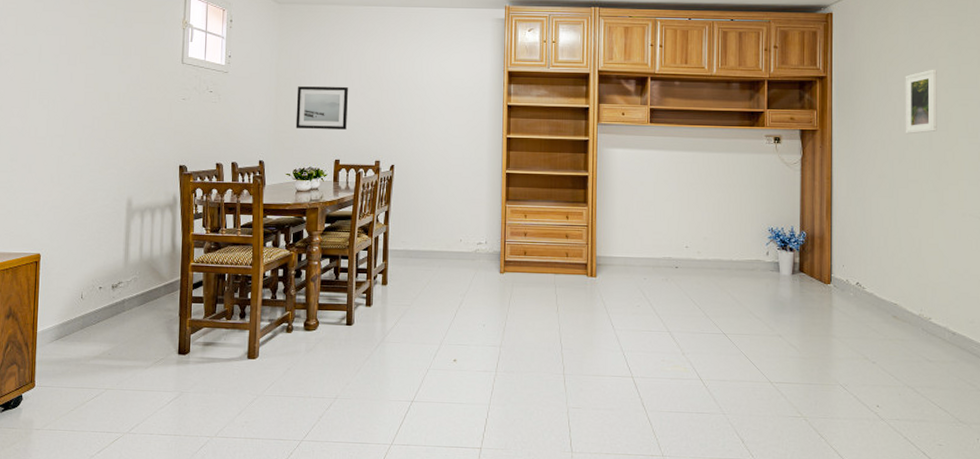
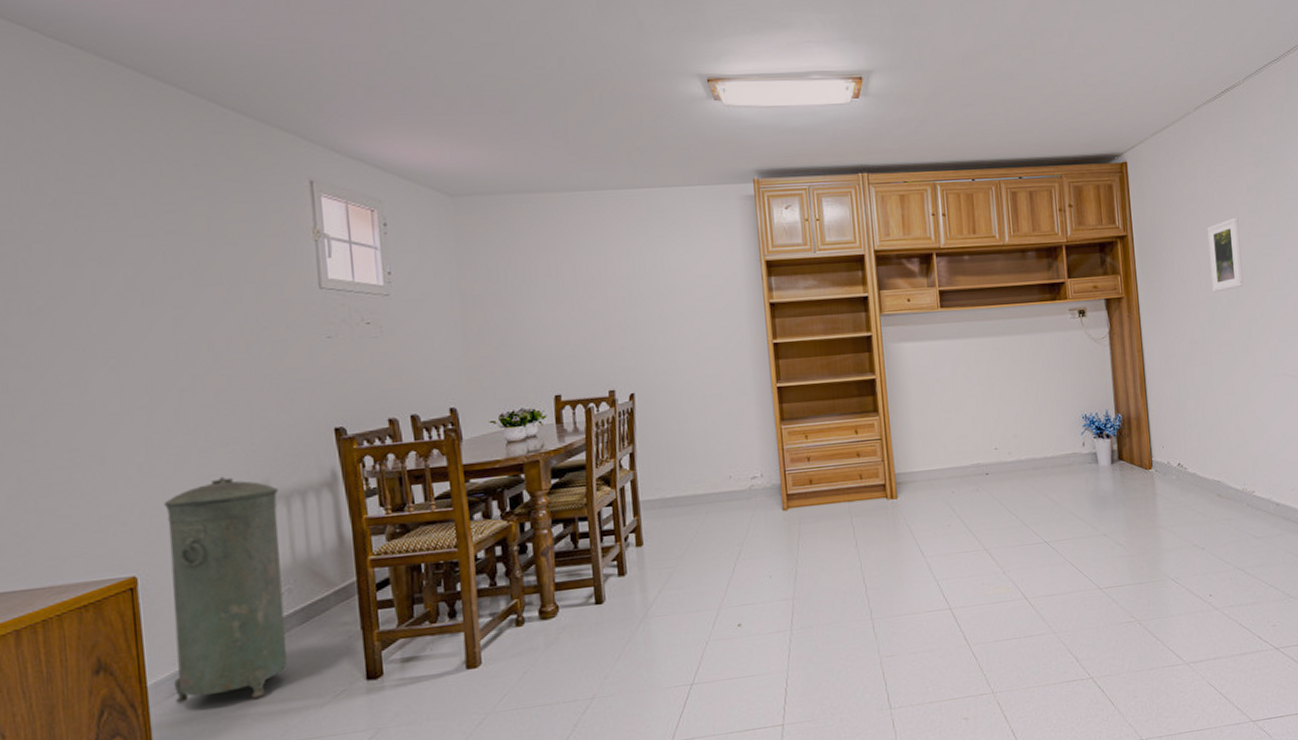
trash can: none [53,191,137,354] -> present [164,476,287,704]
wall art: present [295,86,348,130] -> none [490,298,566,360]

